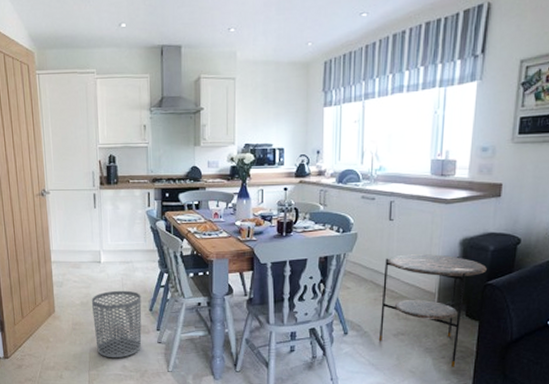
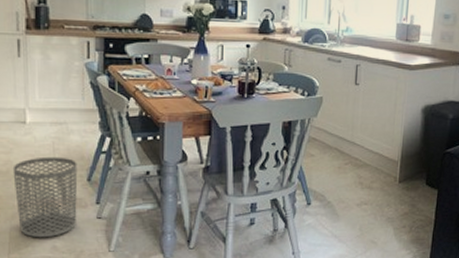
side table: present [378,254,487,367] -> none [342,121,446,236]

